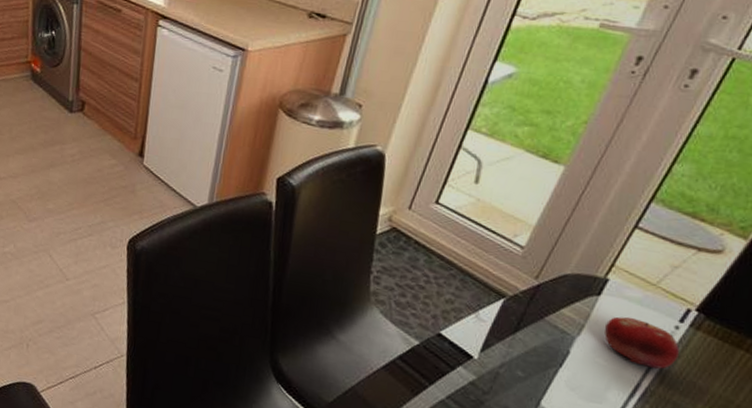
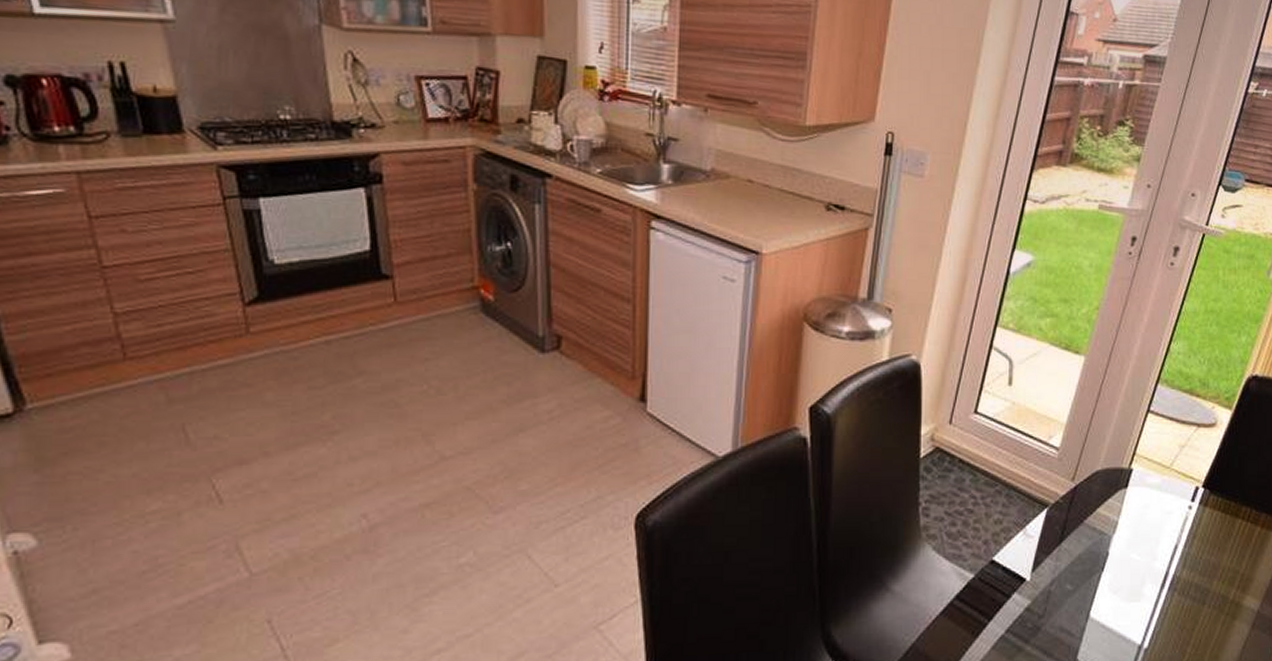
fruit: present [604,316,679,369] -> none [1135,505,1194,553]

